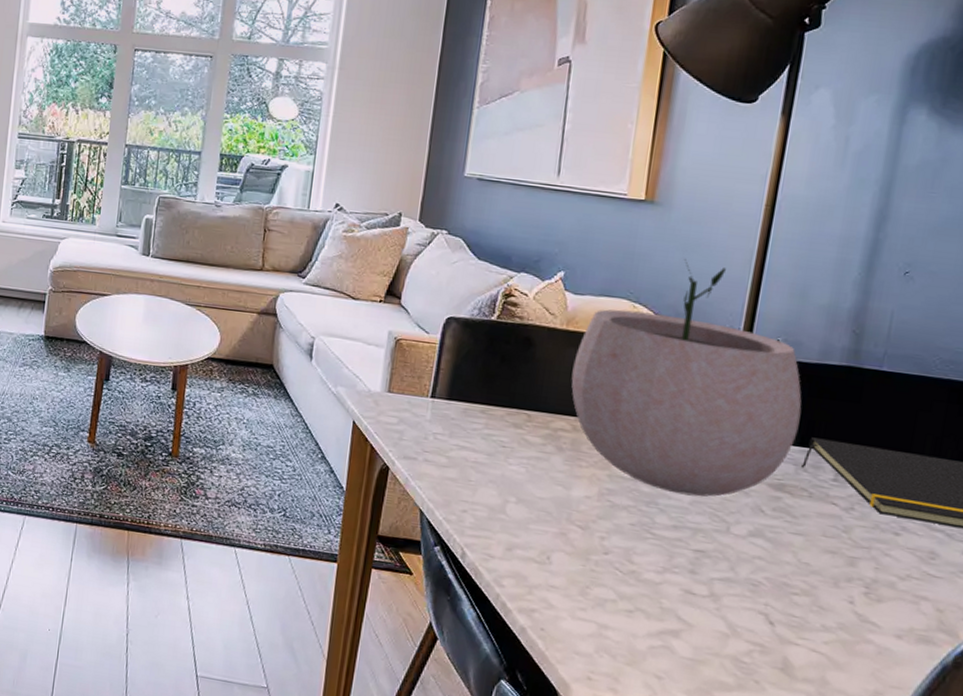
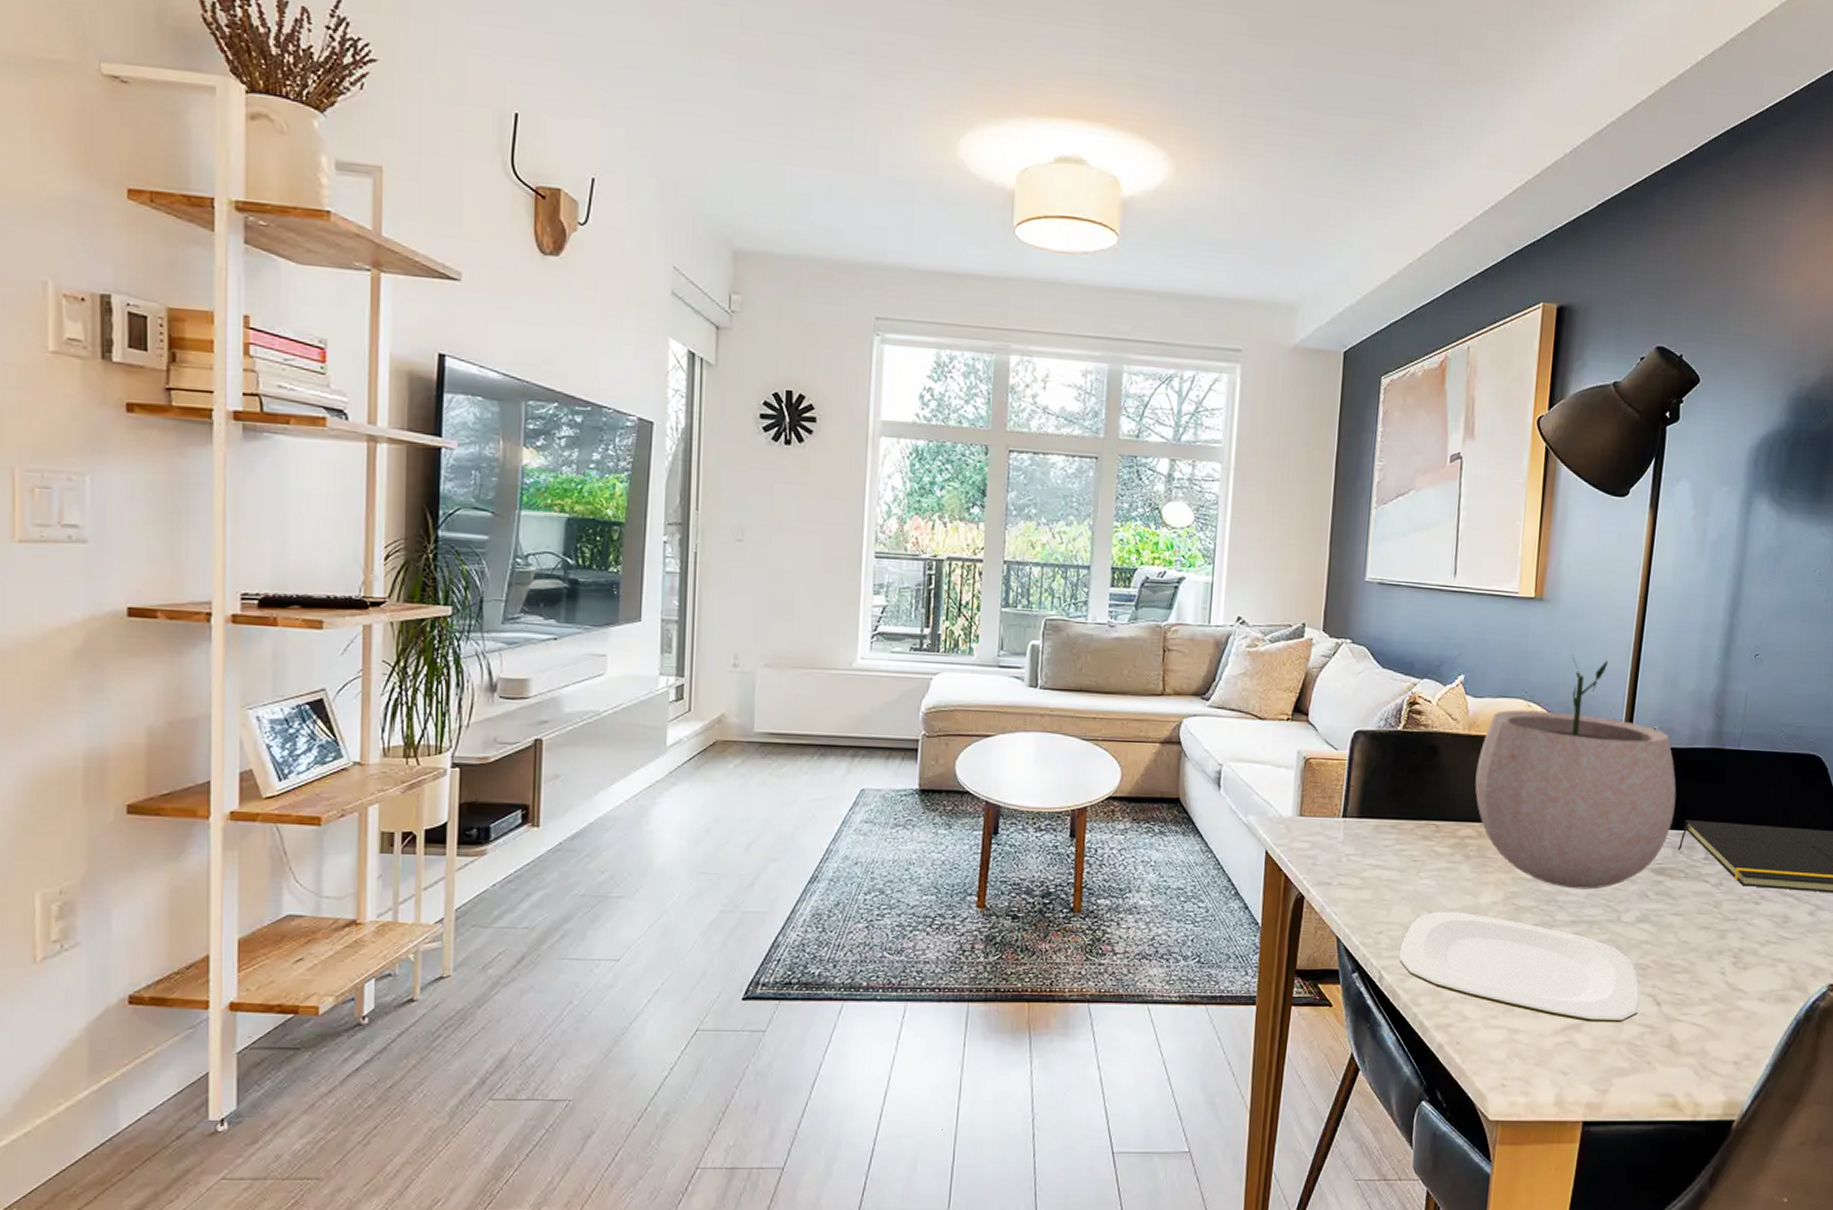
plate: none [483,497,751,636] -> present [1399,911,1641,1023]

